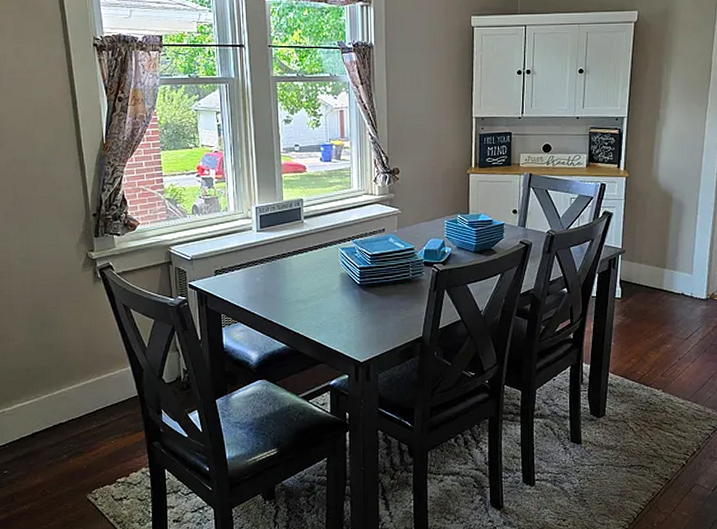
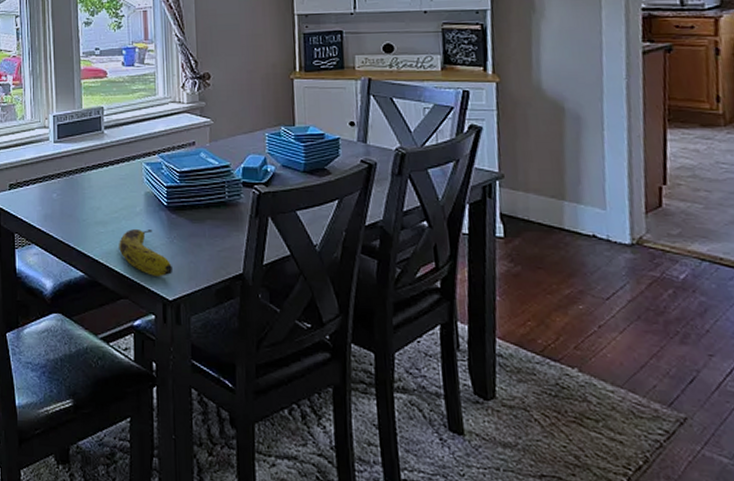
fruit: none [317,305,365,343] -> present [119,229,174,276]

